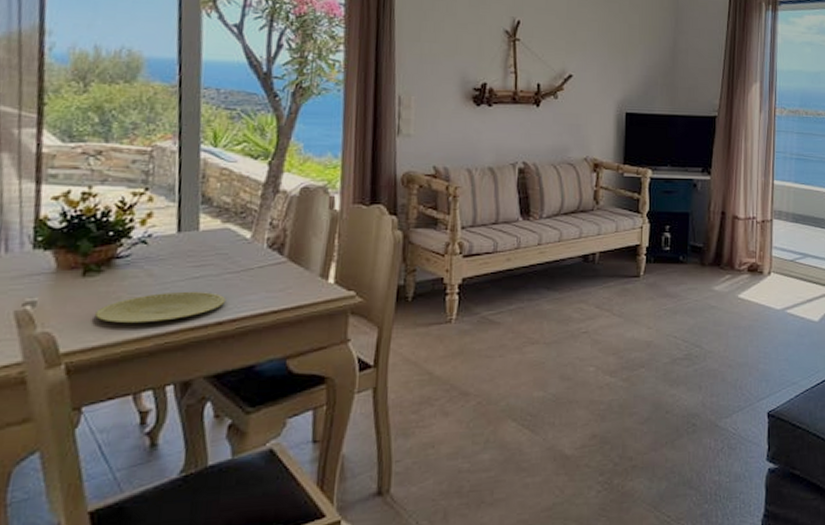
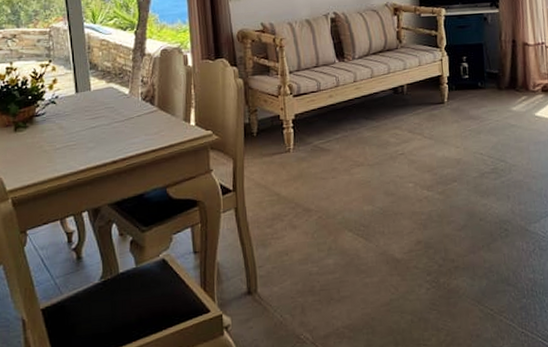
plate: present [95,292,226,324] -> none [27,138,117,166]

